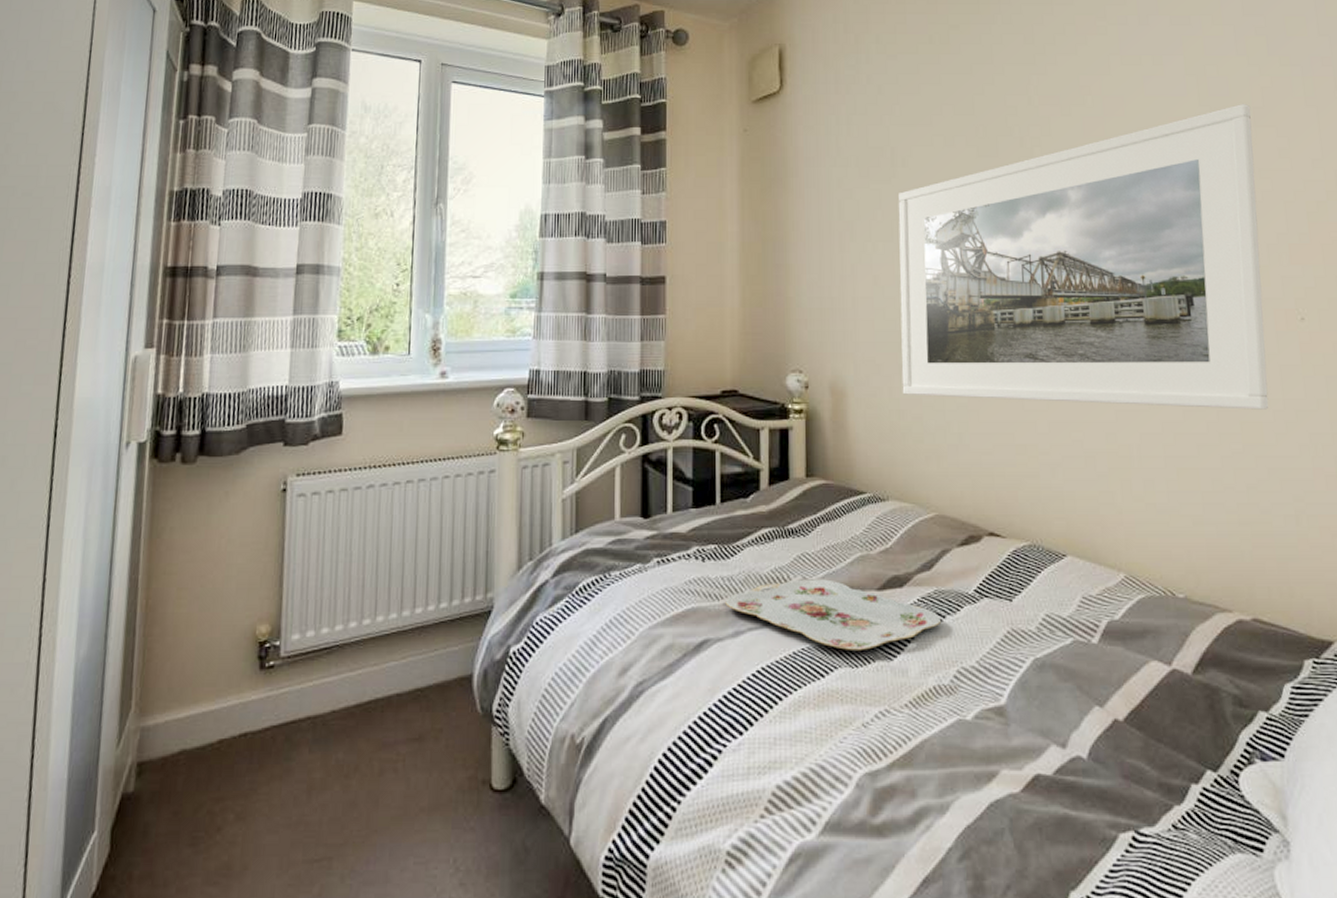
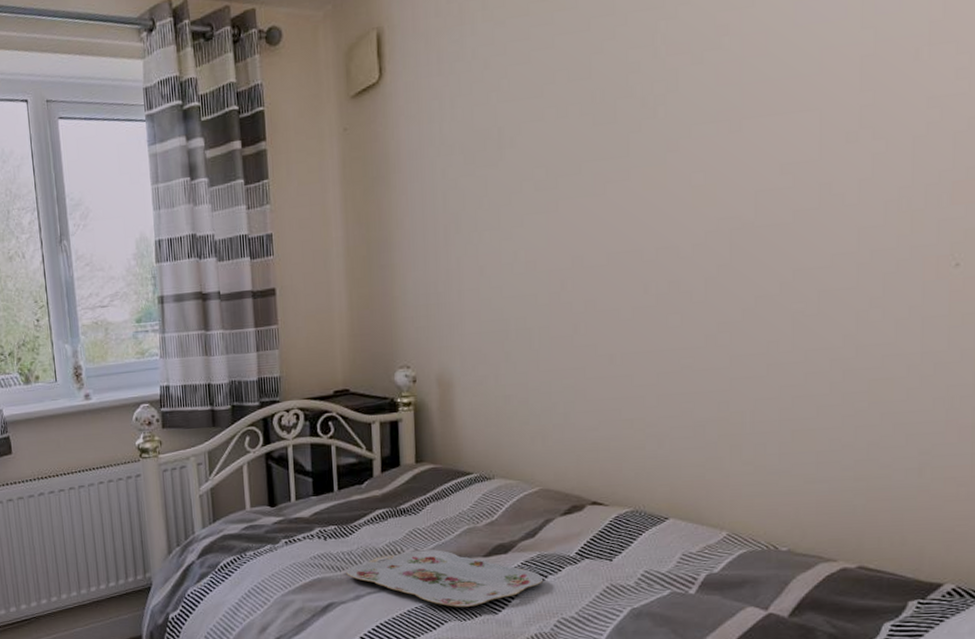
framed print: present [898,104,1269,410] -> none [505,18,927,381]

